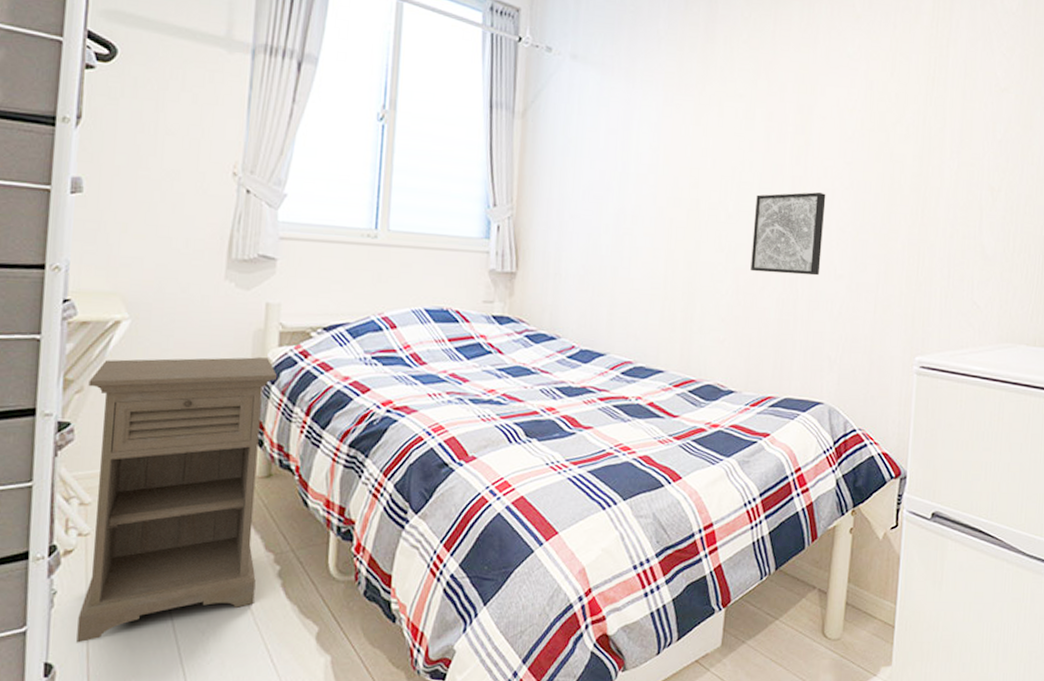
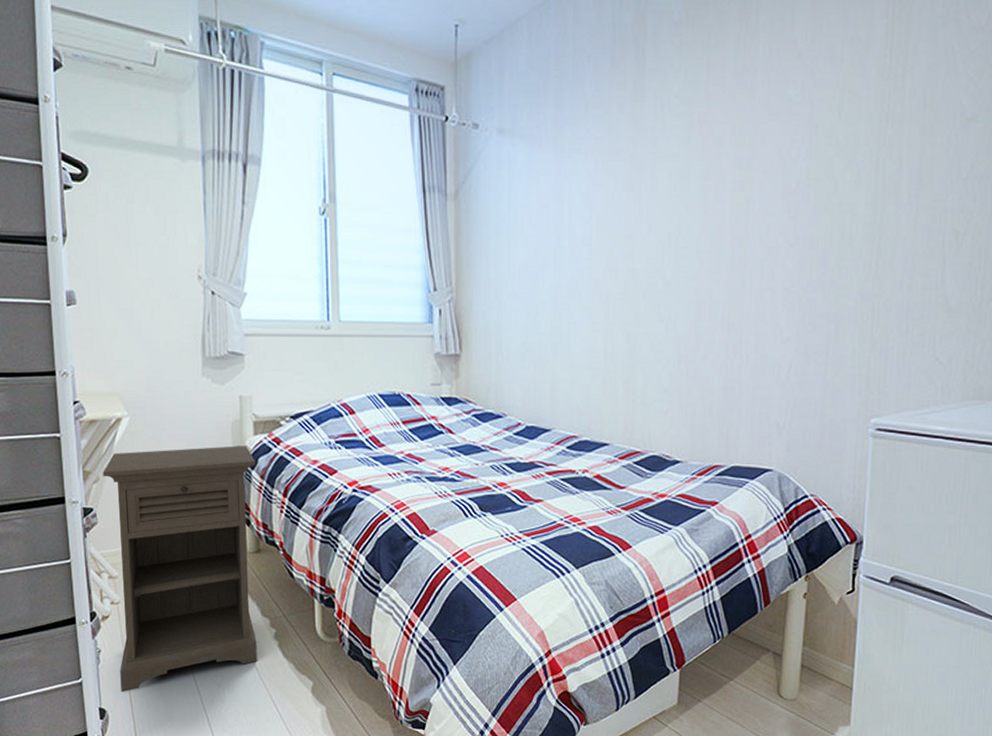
wall art: present [750,191,826,276] -> none [692,251,770,340]

